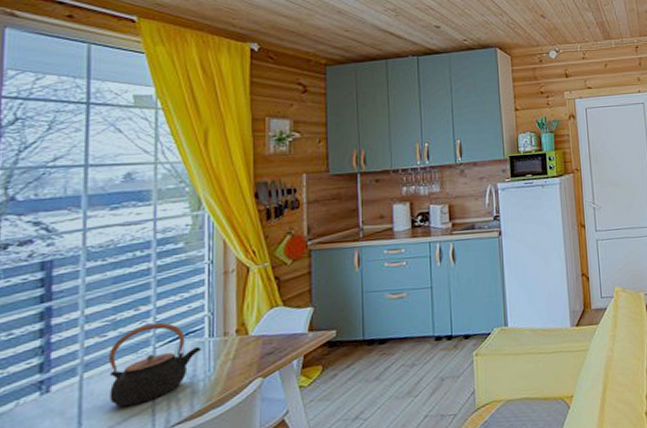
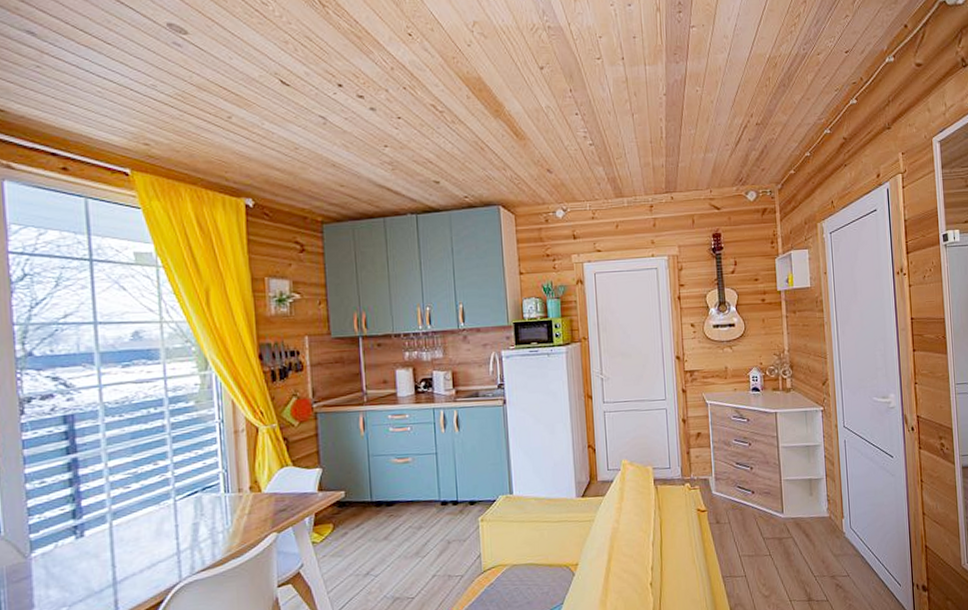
teapot: present [109,322,202,408] -> none [134,477,219,554]

